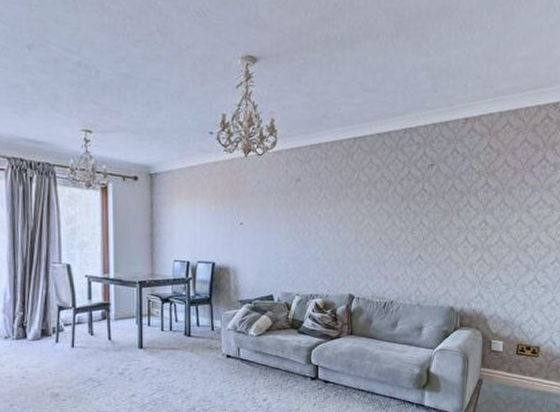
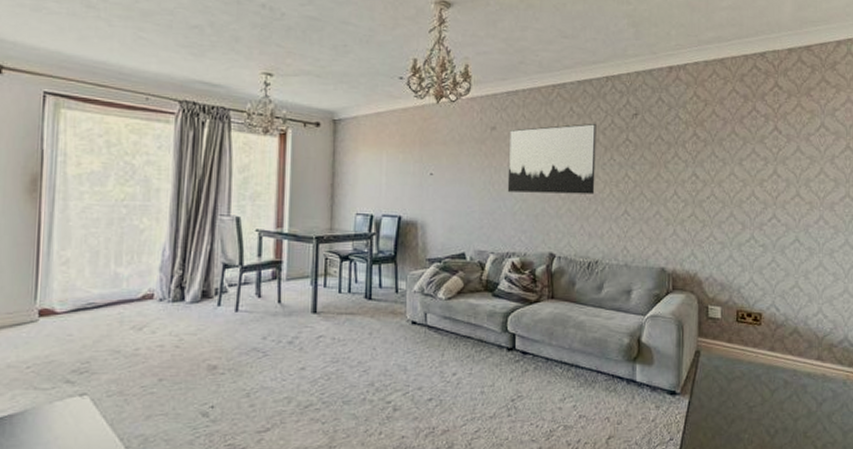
wall art: none [311,174,394,241] -> present [507,123,596,194]

